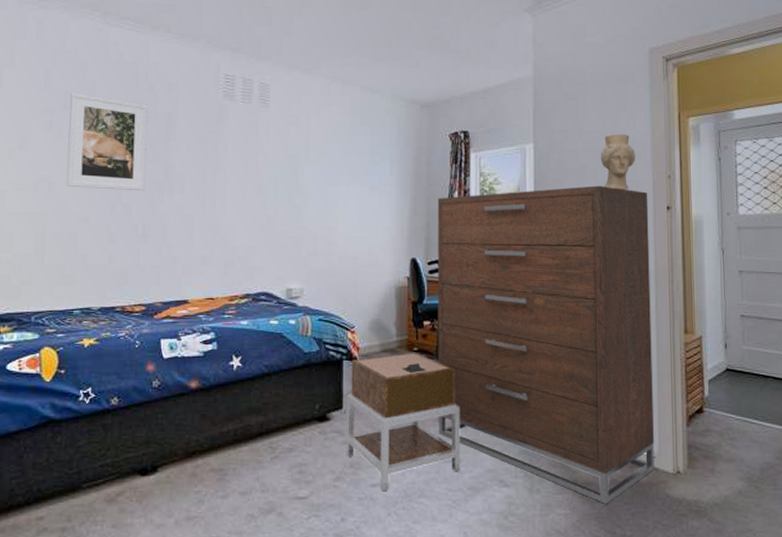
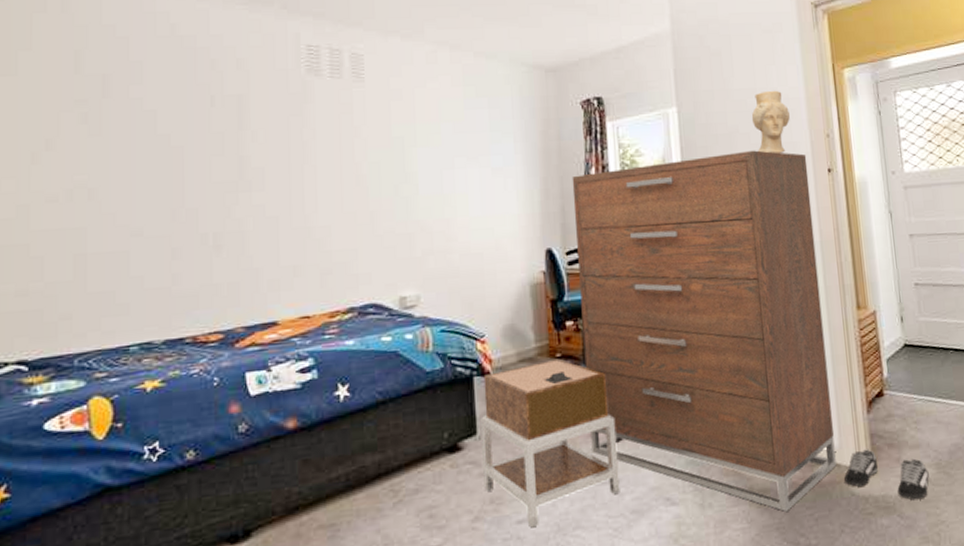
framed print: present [66,93,148,191] -> none [110,76,213,194]
sneaker: none [661,458,740,508] -> present [844,449,929,501]

